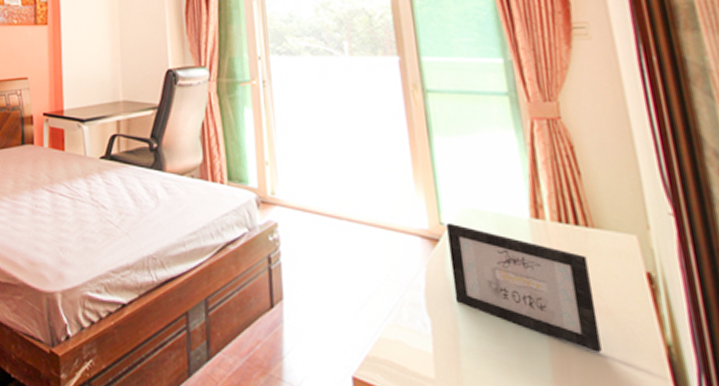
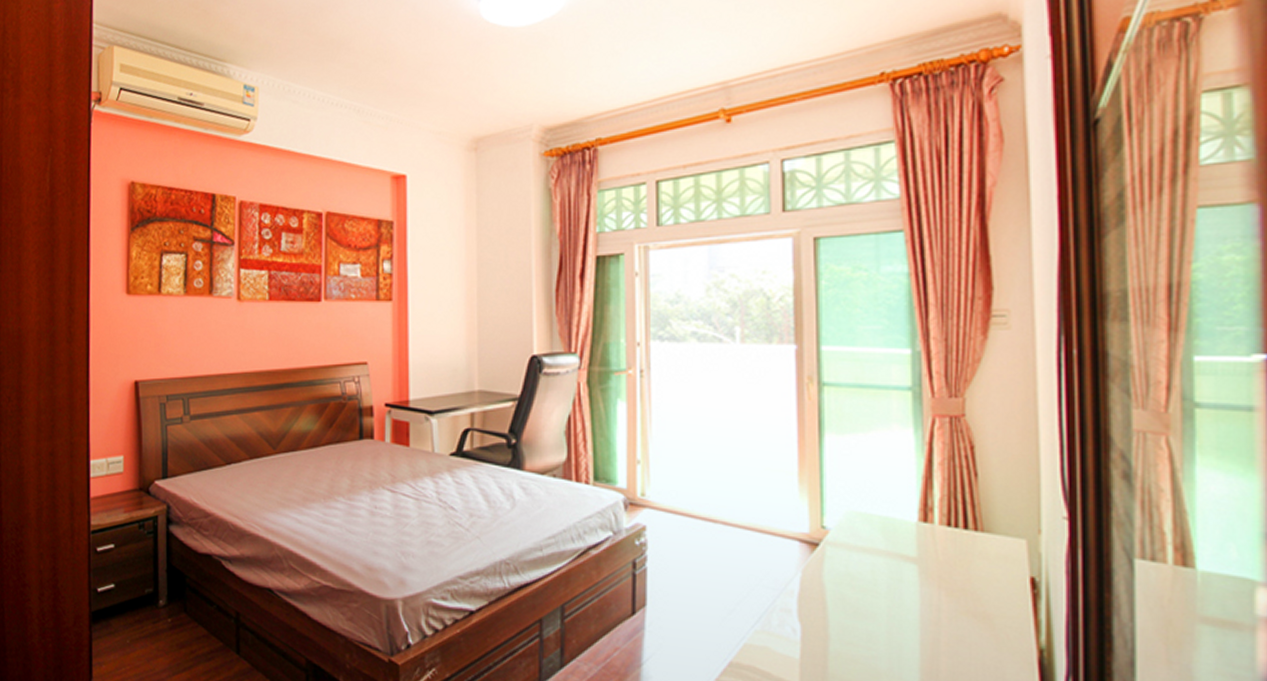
picture frame: present [446,222,602,353] -> none [829,526,973,657]

